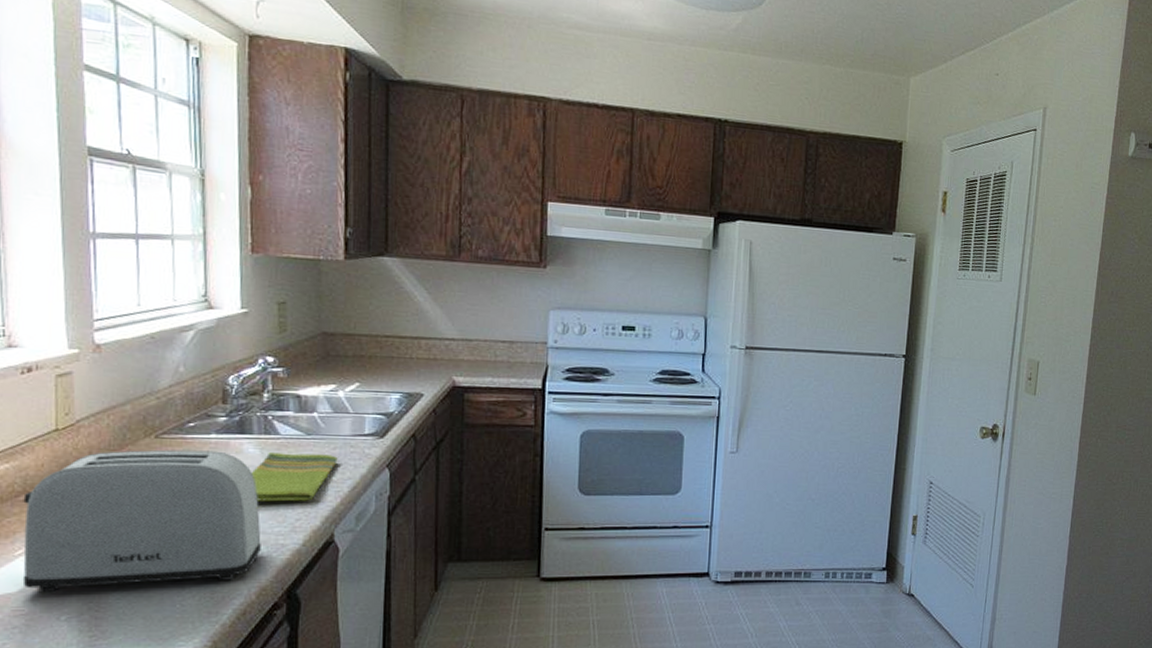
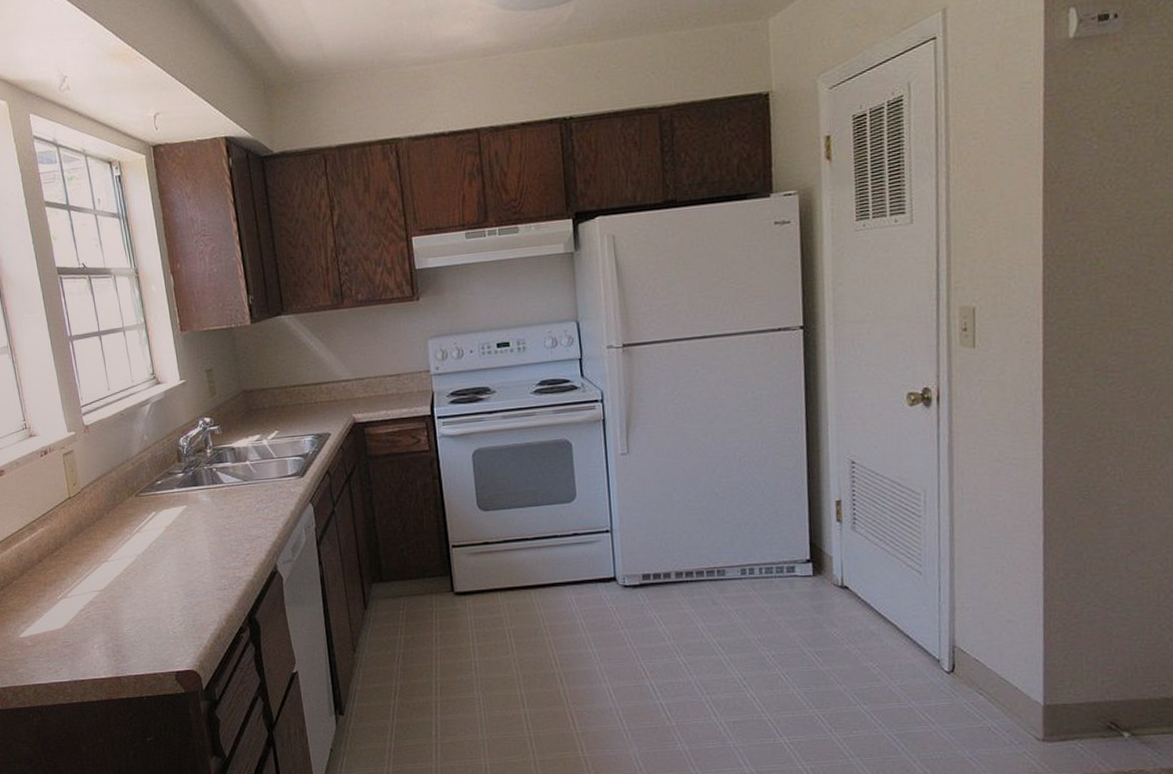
toaster: present [22,449,261,593] -> none [56,502,224,628]
dish towel: present [251,453,338,502] -> none [207,496,271,542]

